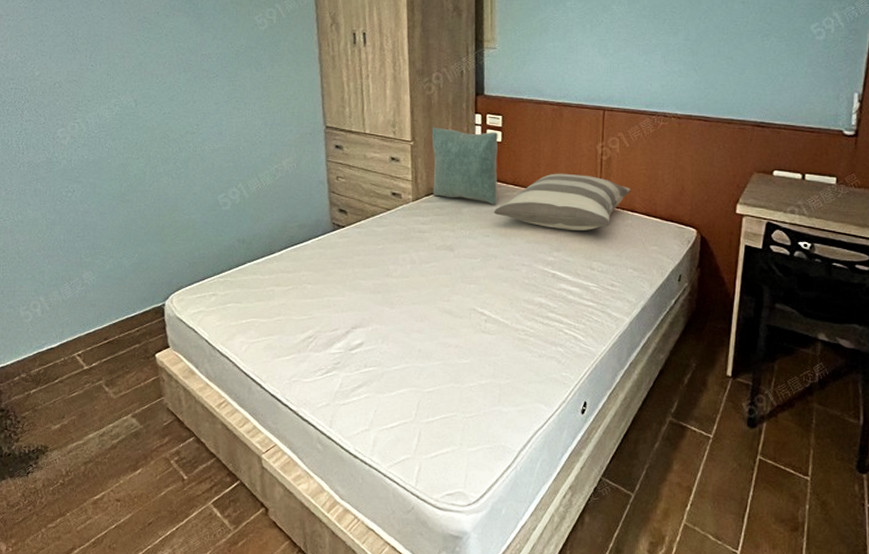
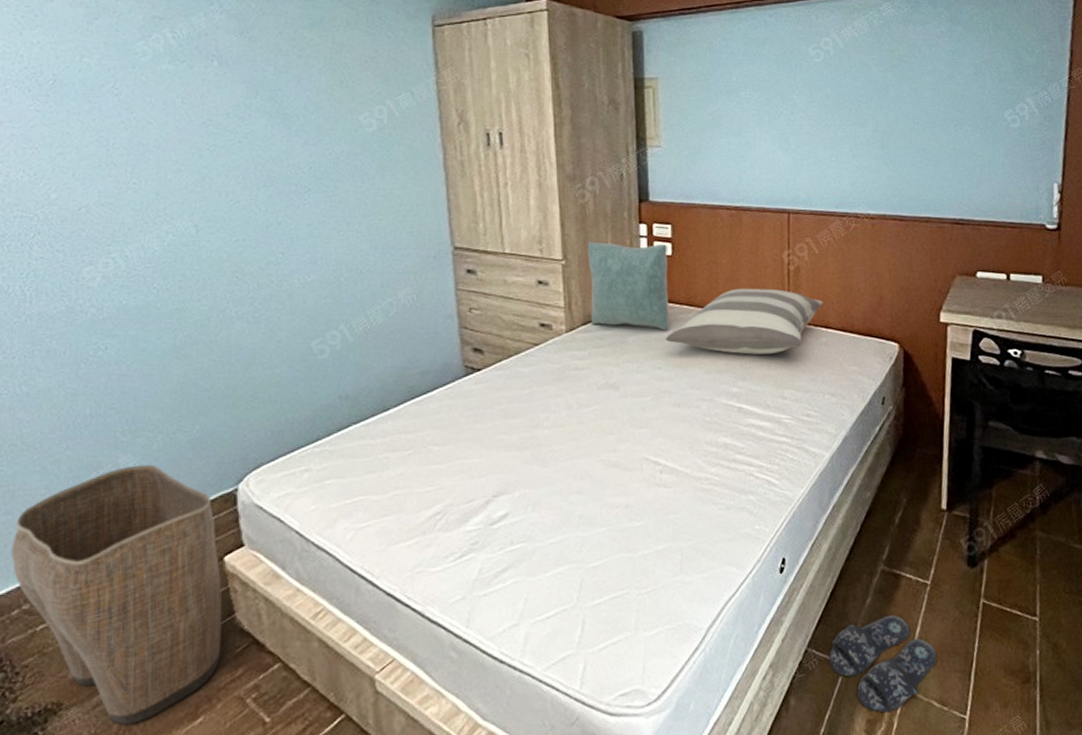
laundry basket: none [13,280,154,468] -> present [11,464,223,725]
slippers: none [620,459,715,539] -> present [829,614,938,713]

